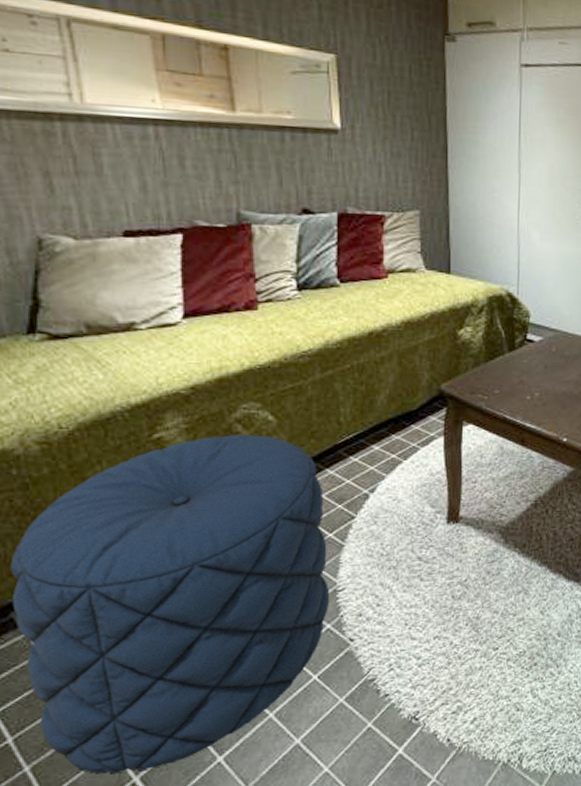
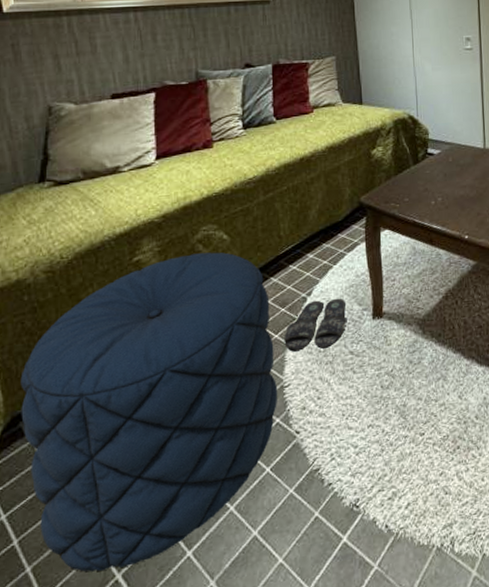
slippers: none [340,497,417,553] -> present [284,298,347,352]

